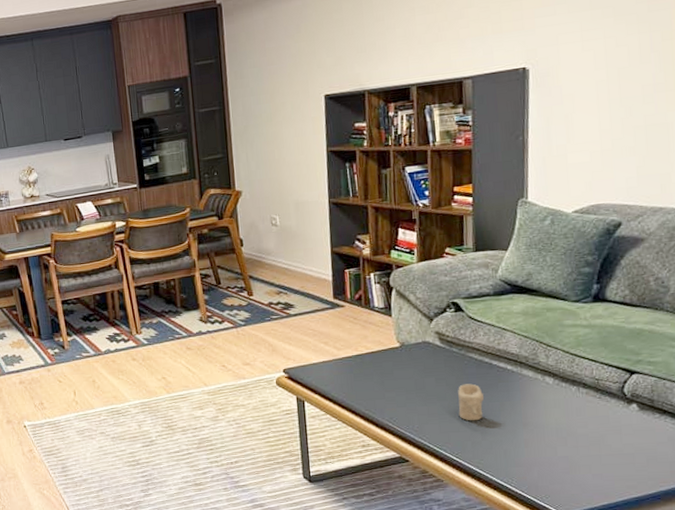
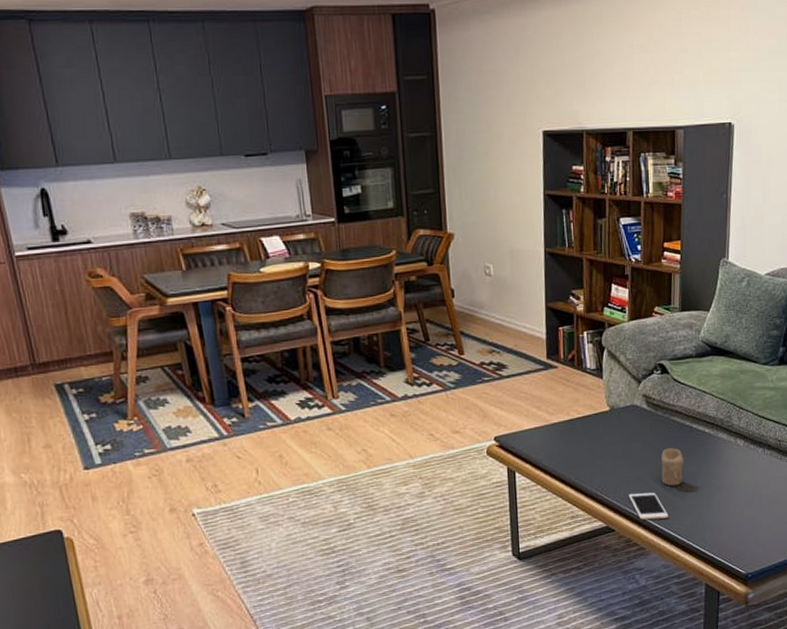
cell phone: none [422,426,468,453] -> present [628,492,669,520]

